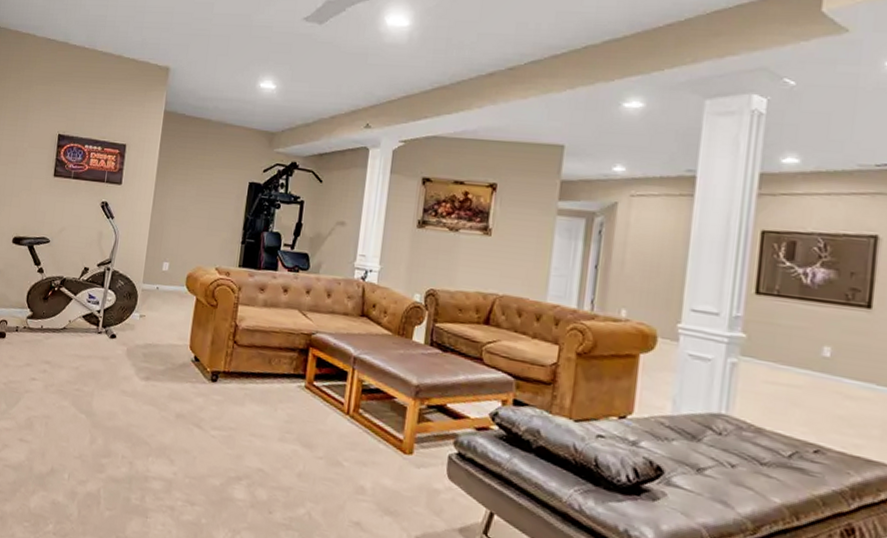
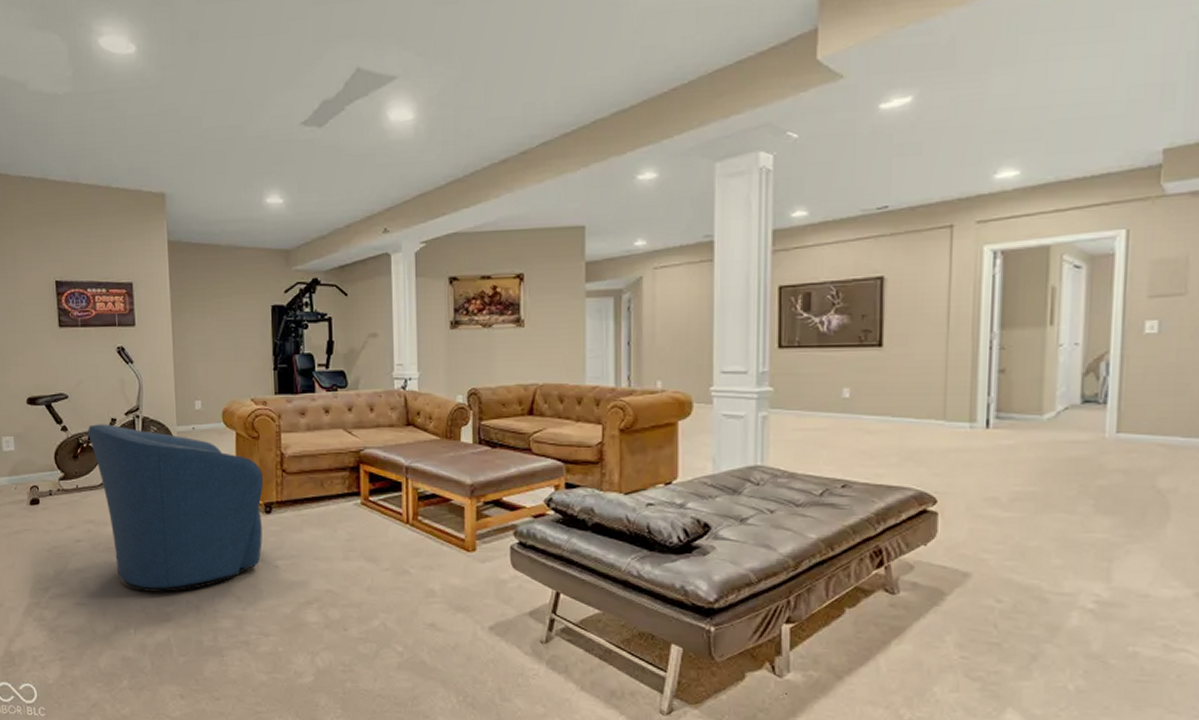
armchair: none [61,270,215,445] -> present [88,424,263,592]

